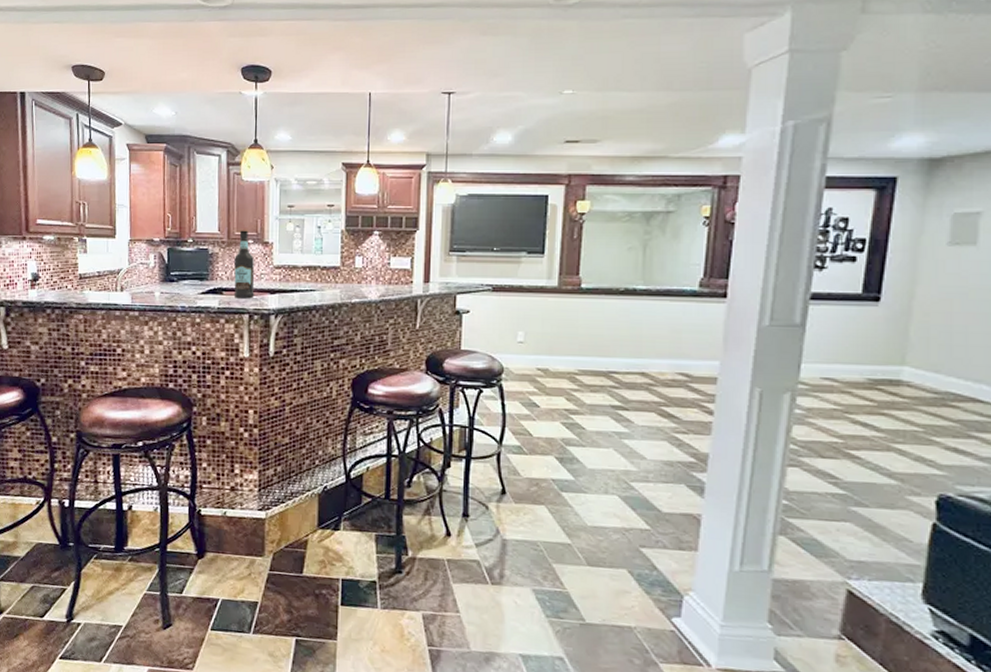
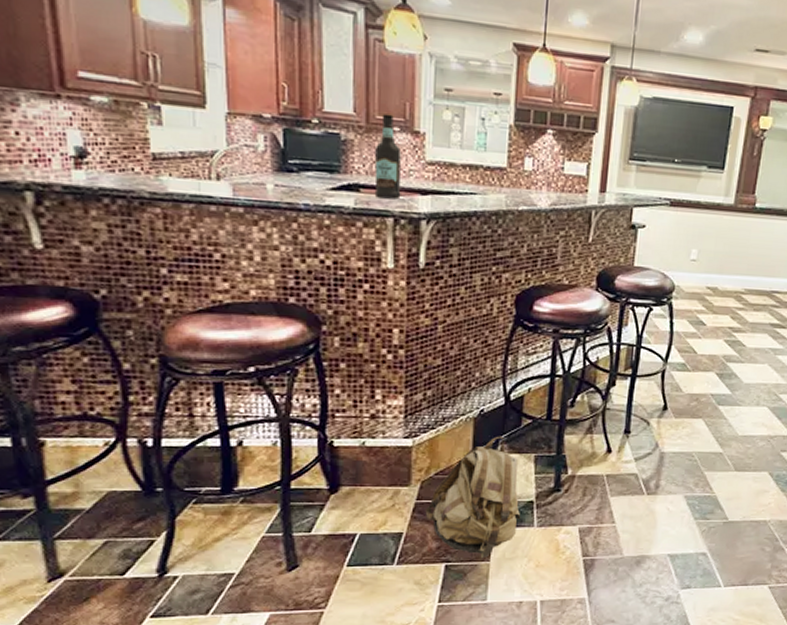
backpack: none [277,513,365,637] -> present [425,436,521,559]

